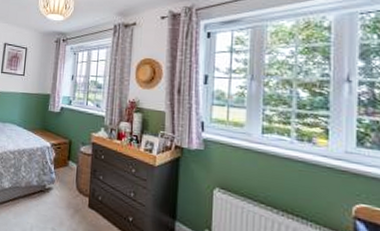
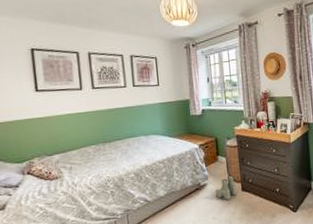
boots: none [59,185,83,214] -> present [215,175,237,201]

